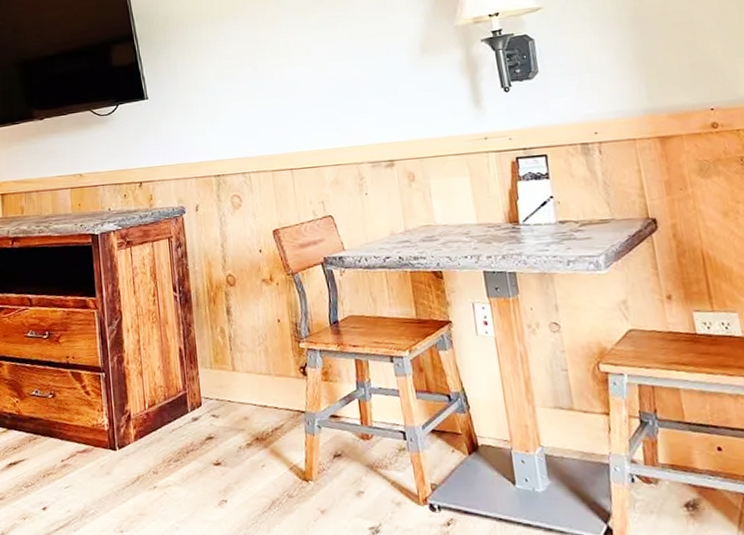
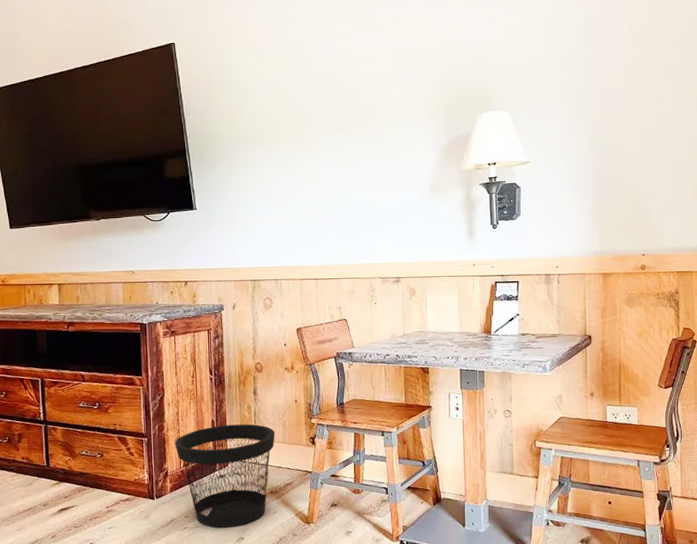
wastebasket: none [137,351,257,488] -> present [175,424,275,528]

